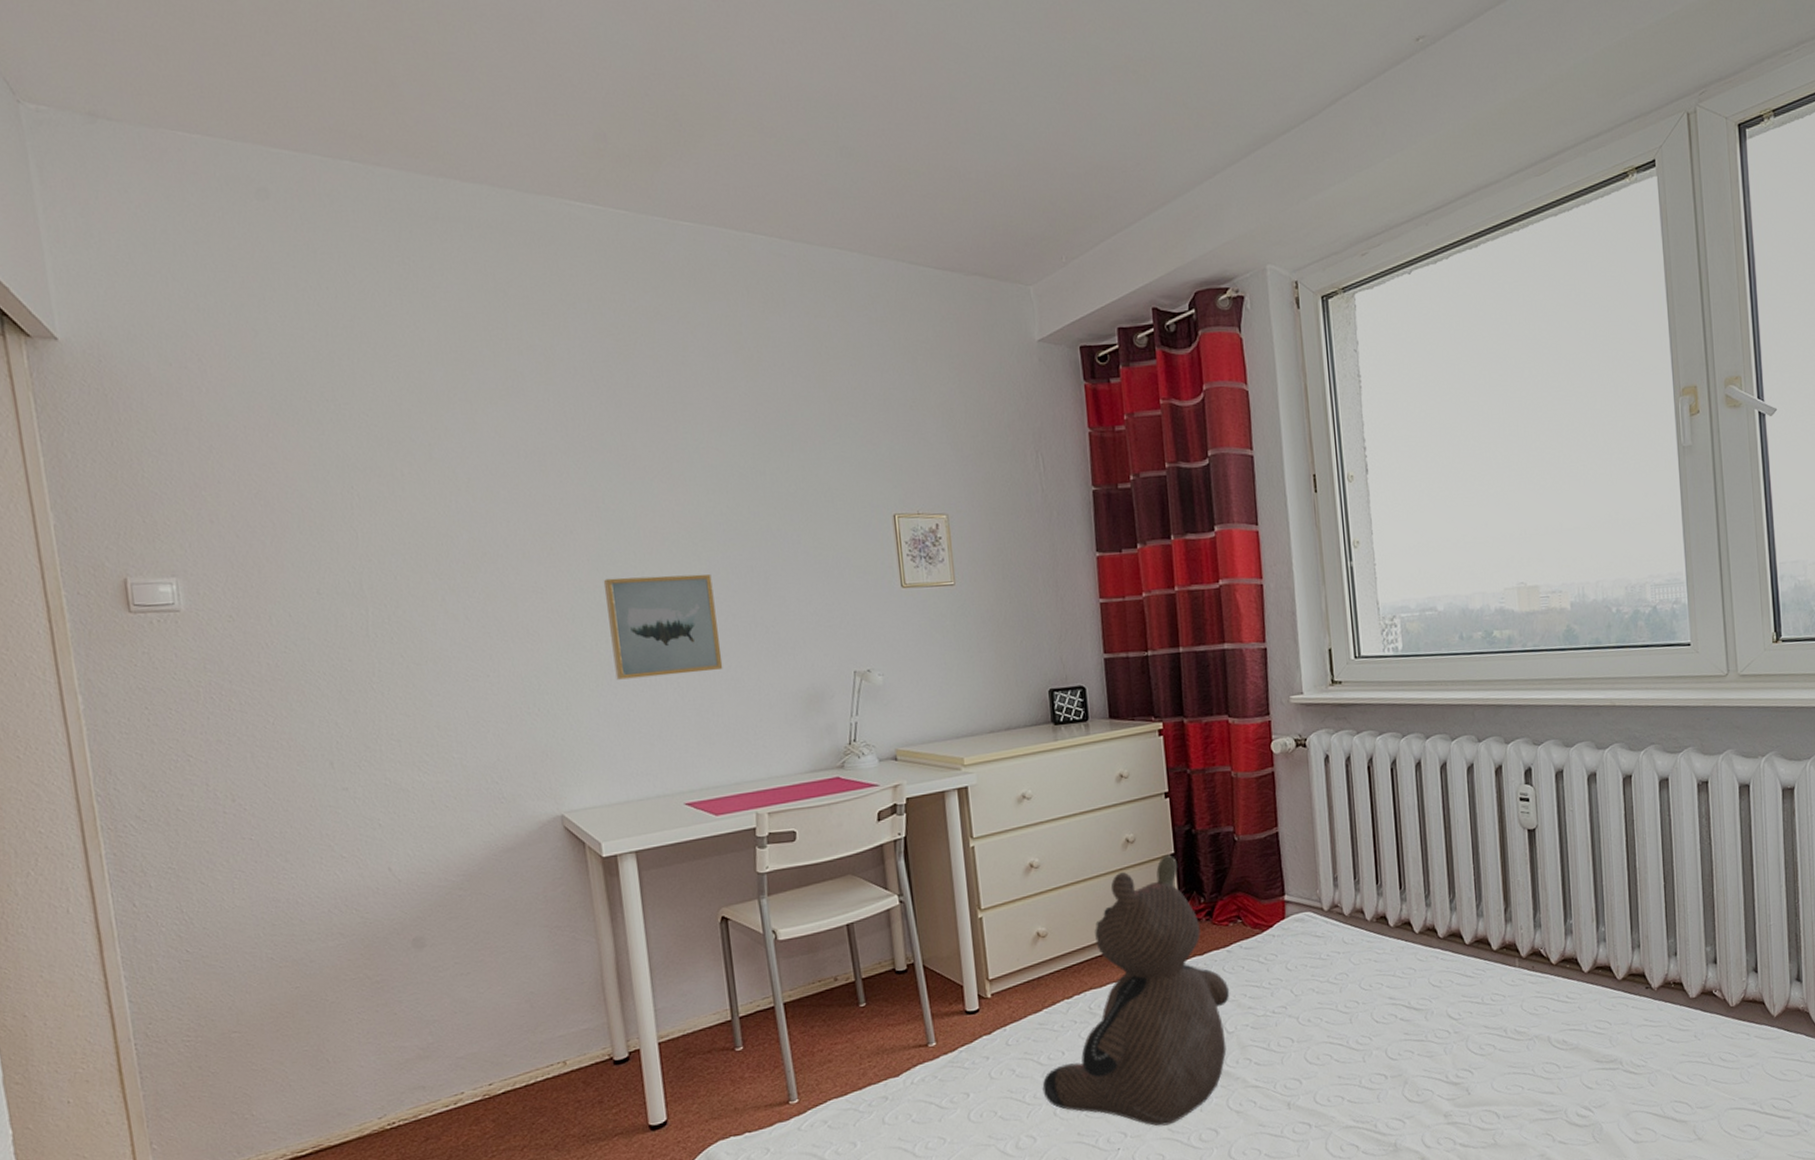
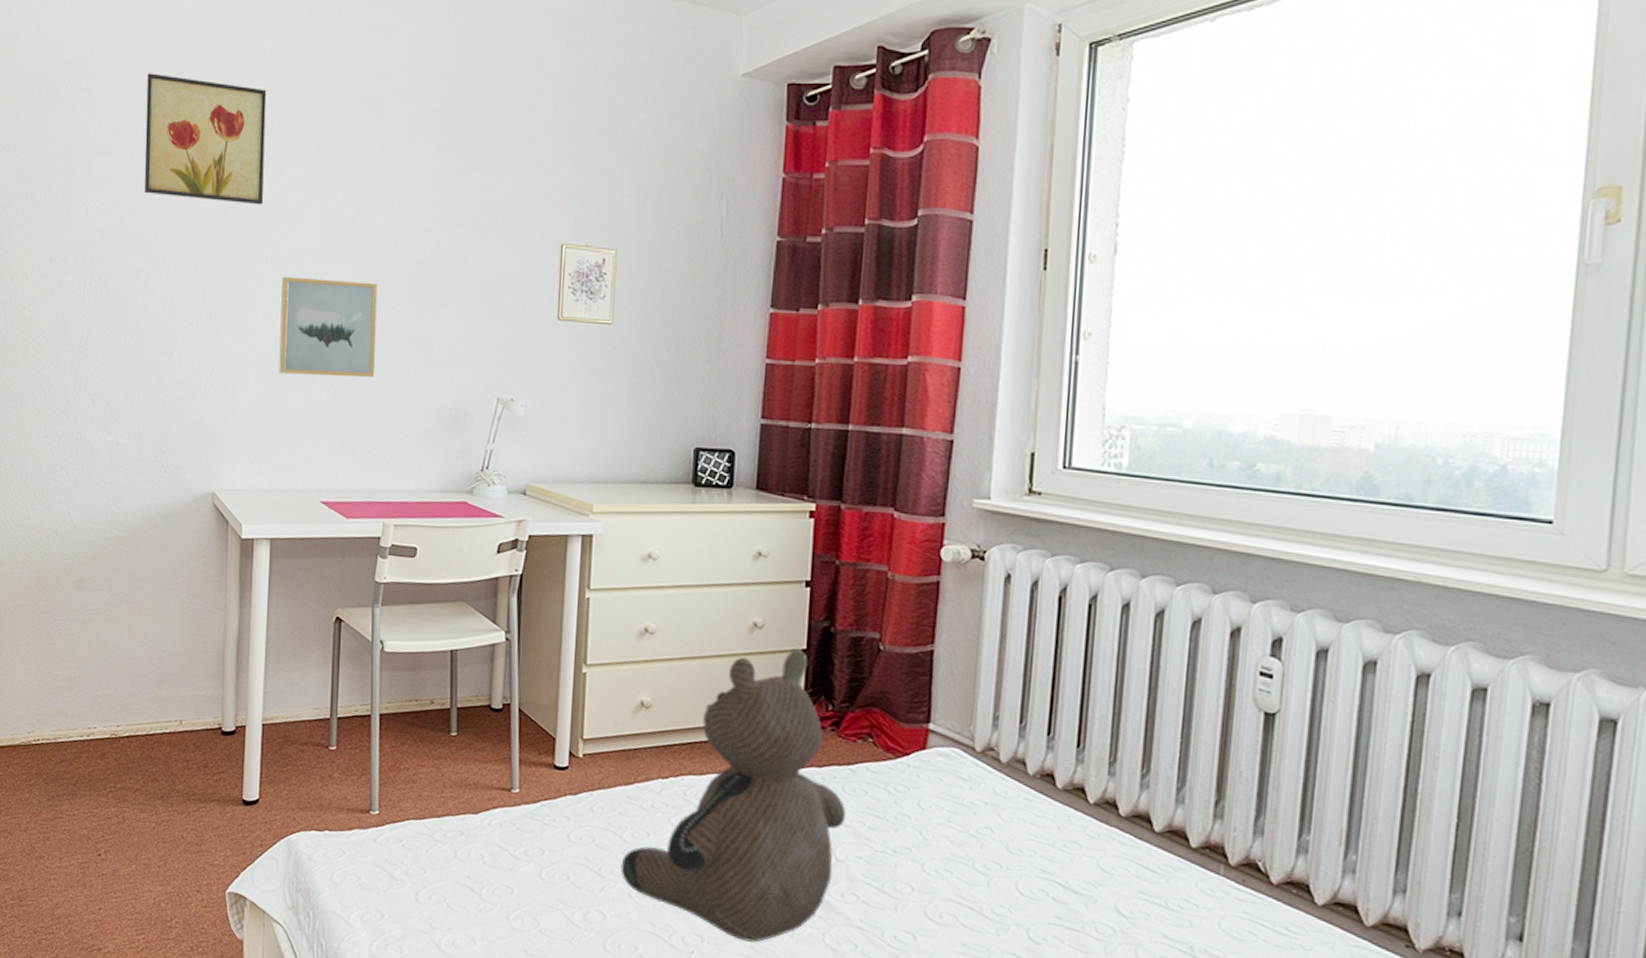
wall art: none [406,376,570,508] -> present [144,73,267,205]

